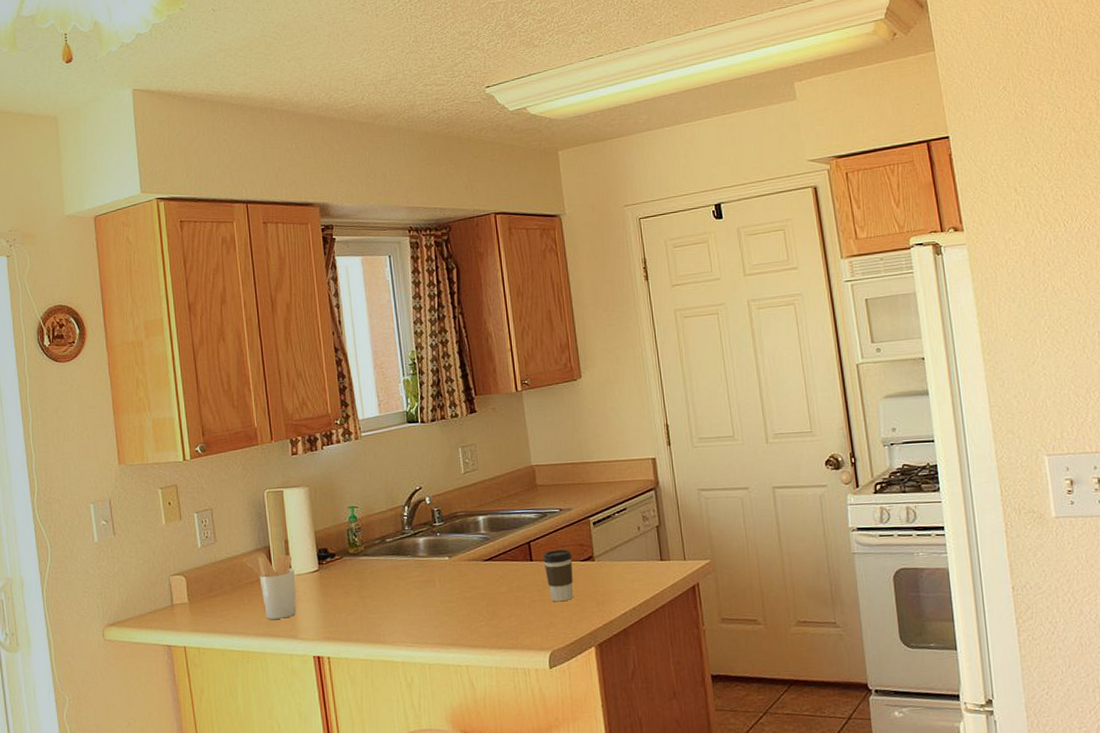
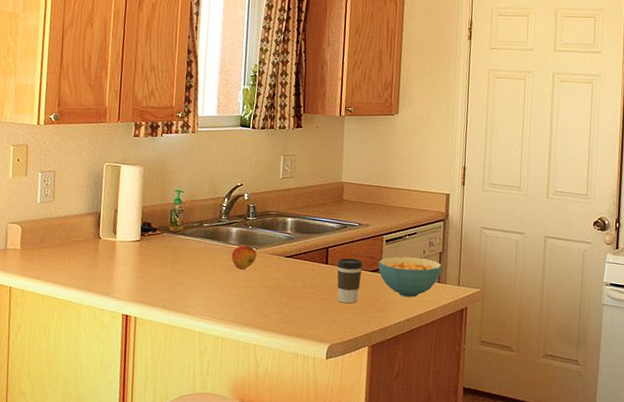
utensil holder: present [244,553,296,619] -> none [75,217,119,277]
fruit: none [423,555,452,584] -> present [231,245,257,270]
cereal bowl: none [589,536,662,583] -> present [378,256,442,298]

